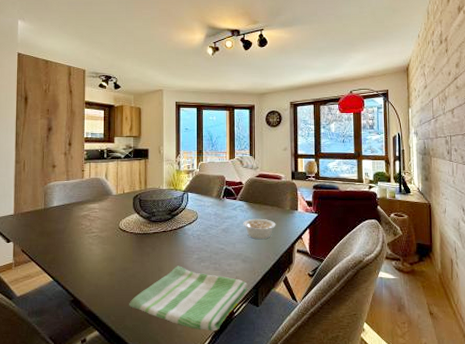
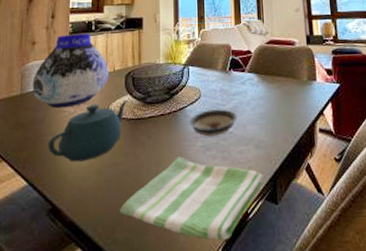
vase: none [54,161,119,222] -> present [32,34,109,109]
teapot: none [69,217,136,265] -> present [48,99,128,162]
saucer: none [187,229,228,251] -> present [189,109,237,137]
legume: present [243,218,276,240] -> none [254,93,293,119]

